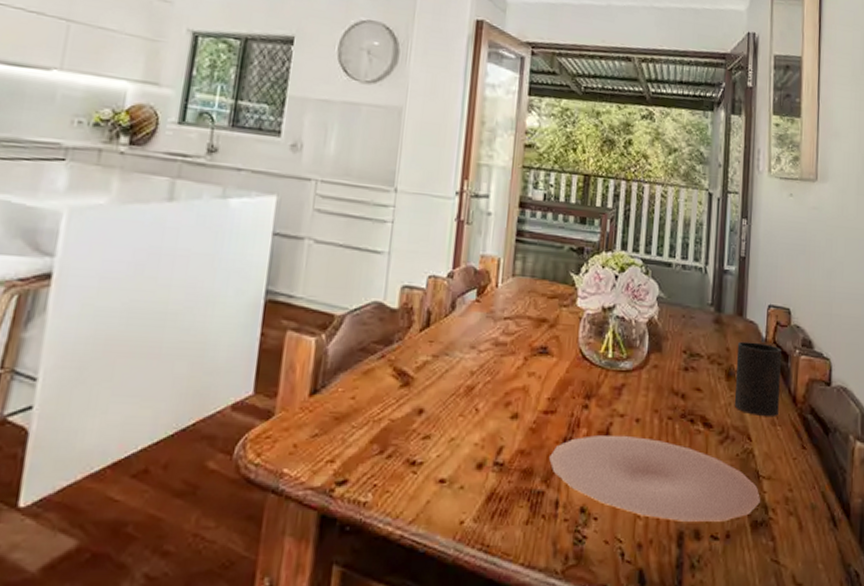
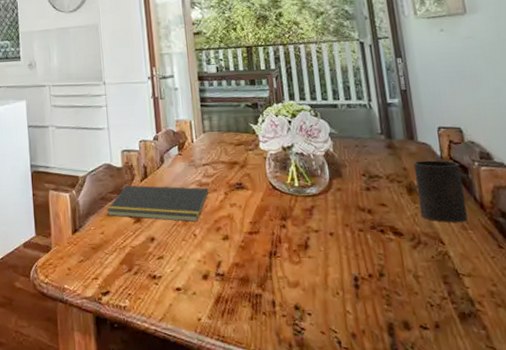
notepad: none [364,334,505,393] -> present [106,185,209,223]
plate: present [549,435,760,522] -> none [260,246,464,315]

